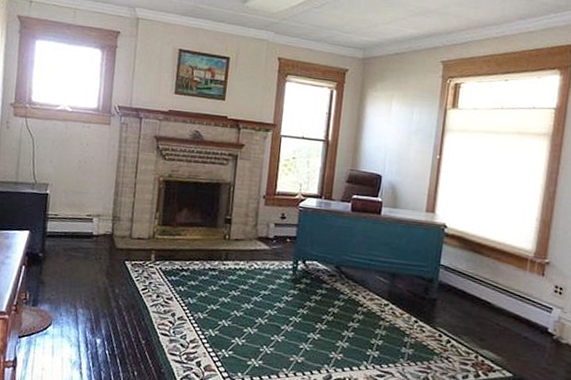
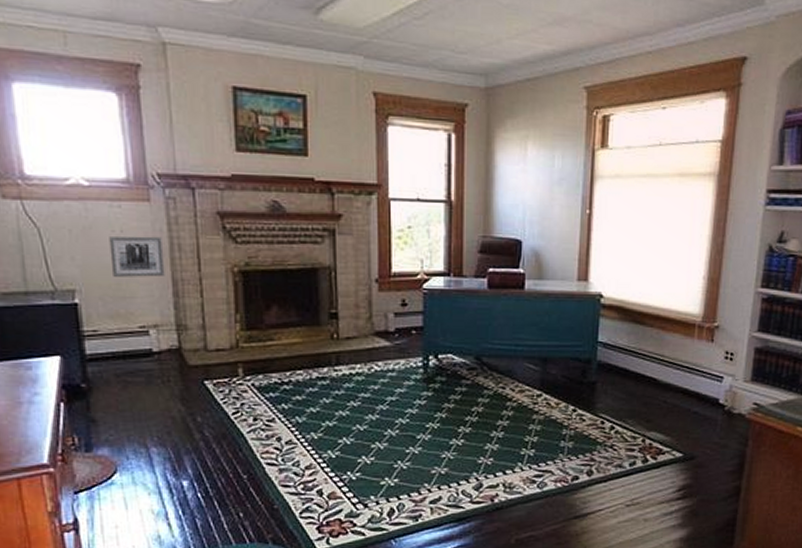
wall art: none [76,148,114,180] -> present [109,236,165,277]

